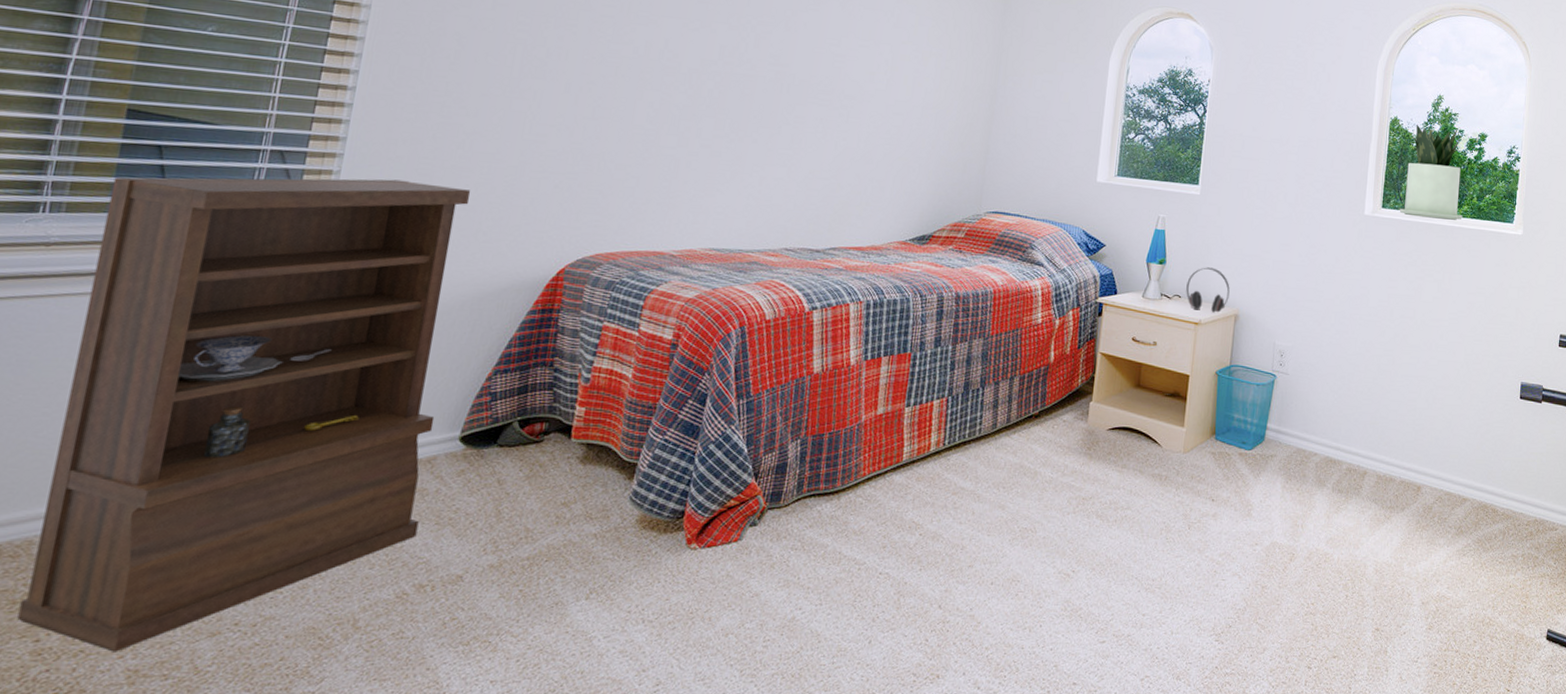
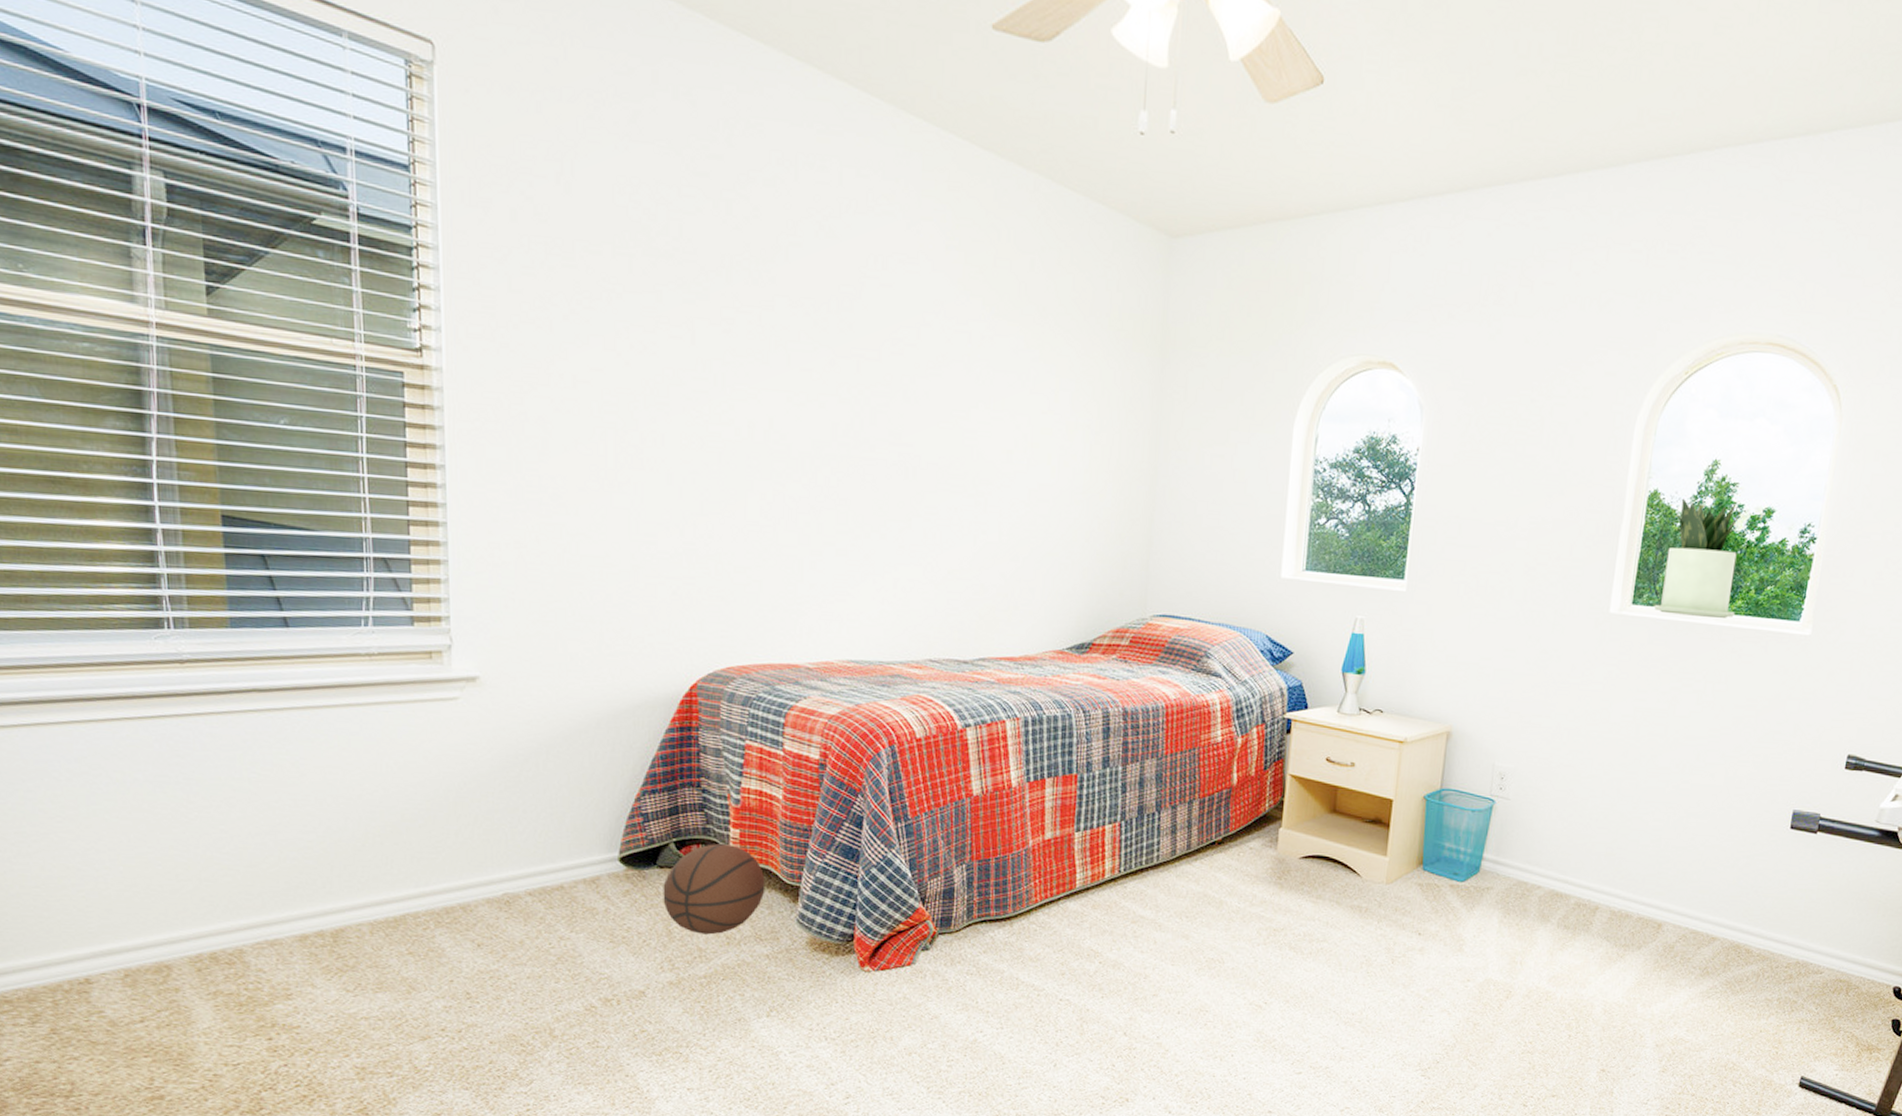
bookshelf: present [17,177,471,652] -> none [227,587,594,1051]
basketball: none [497,421,604,514] -> present [663,843,765,935]
headphones: present [1186,267,1230,313] -> none [1389,677,1442,730]

